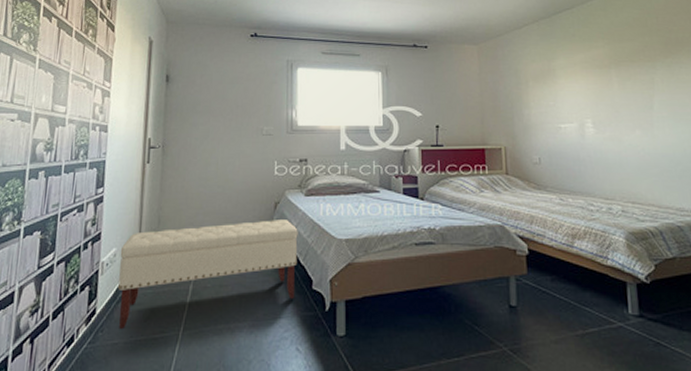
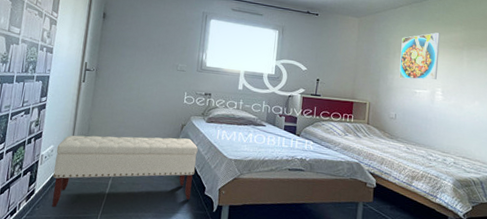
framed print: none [533,52,583,113] -> present [399,32,441,80]

